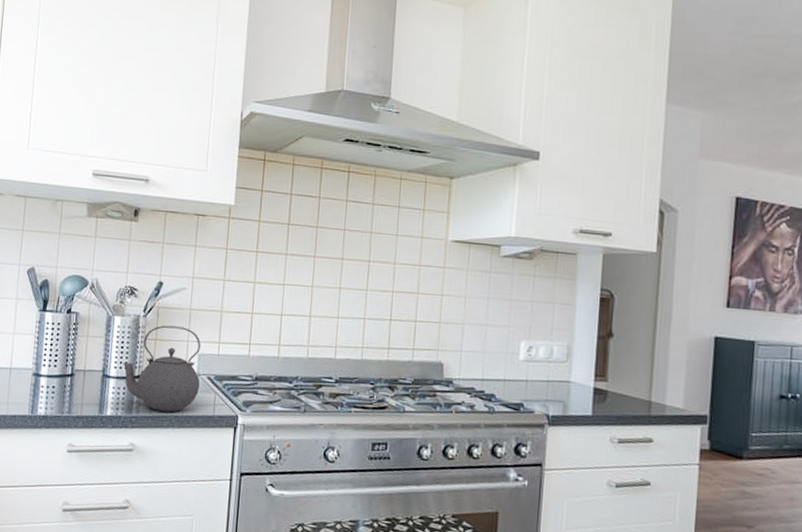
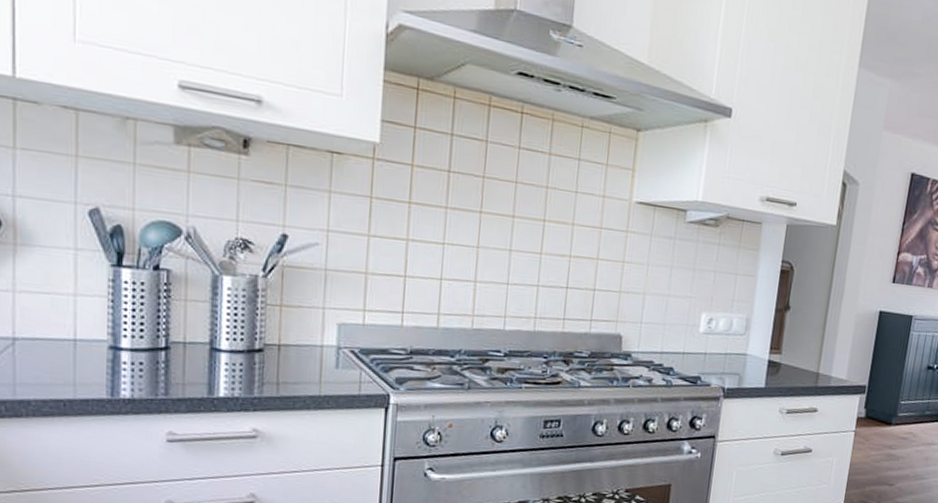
kettle: present [123,325,201,413] -> none [237,288,341,392]

